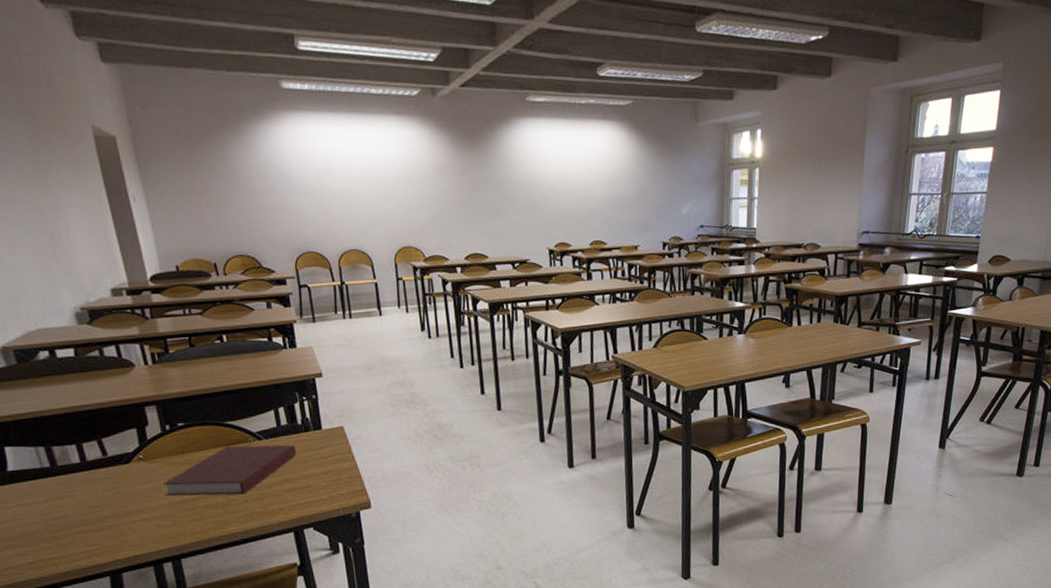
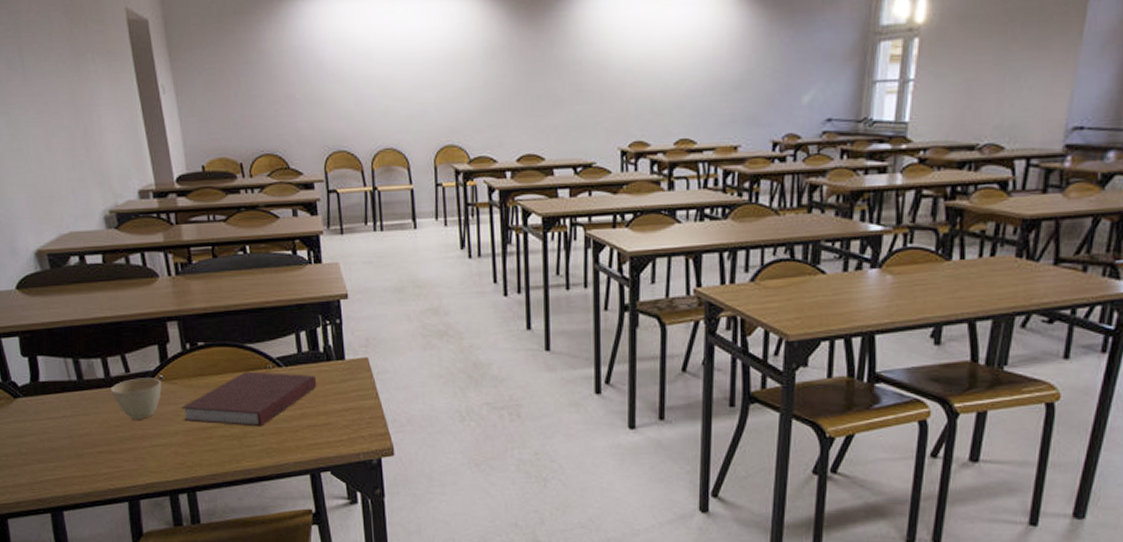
cup: none [87,458,142,499] -> present [111,378,162,420]

